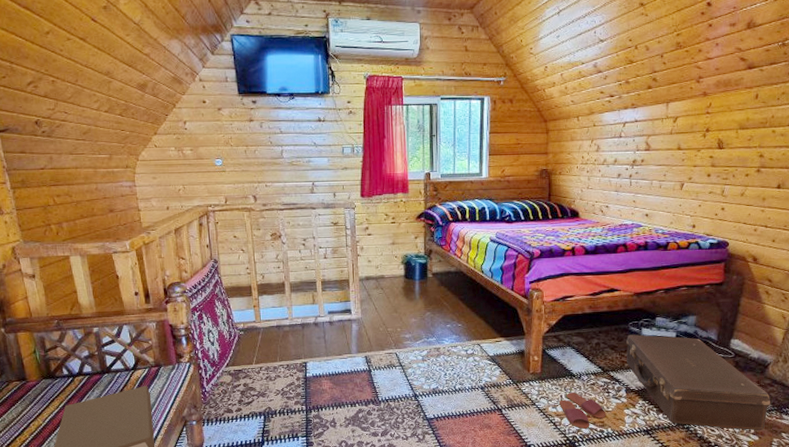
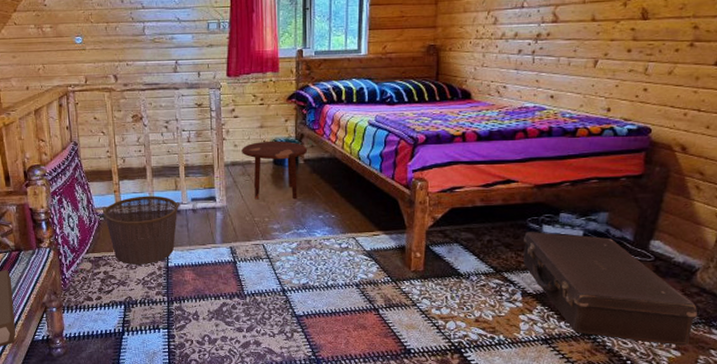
basket: none [242,309,317,376] -> present [102,195,179,265]
side table: none [375,256,436,312] -> present [242,140,308,200]
slippers: present [559,392,606,429] -> none [444,294,498,334]

